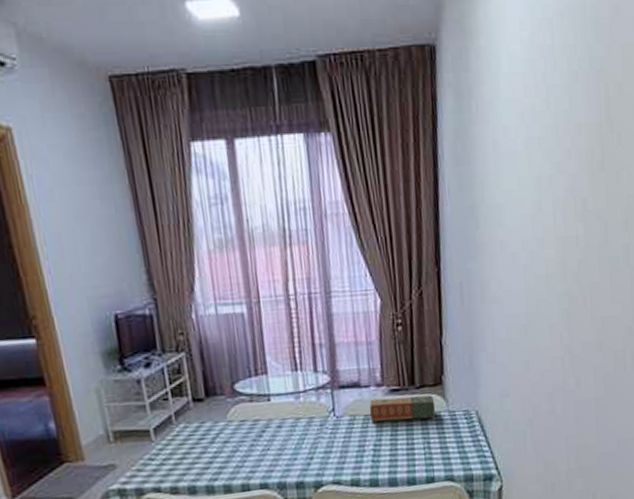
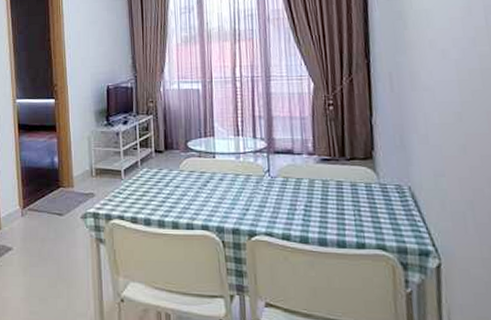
book: present [369,395,436,422] -> none [301,165,366,187]

